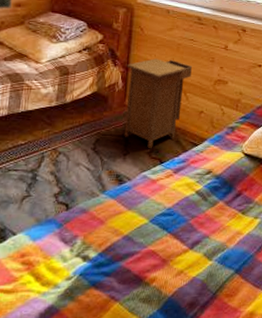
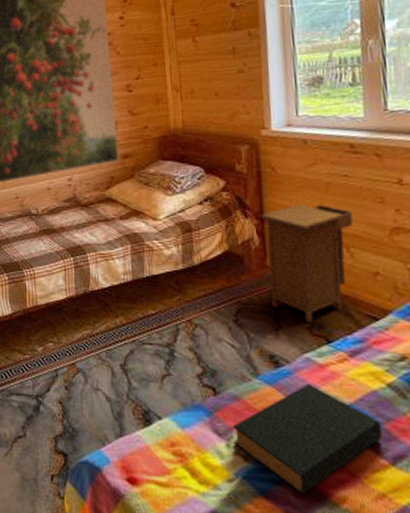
hardback book: none [76,195,188,281] -> present [232,383,383,494]

